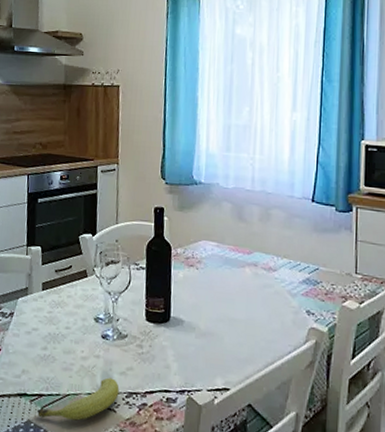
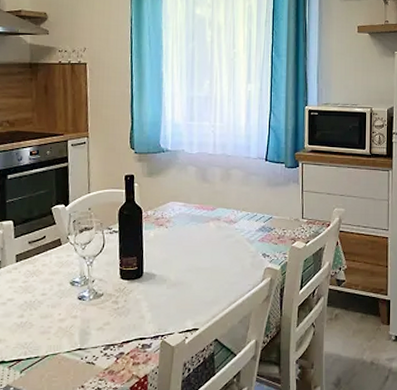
fruit: present [36,377,120,421] -> none [15,334,97,381]

